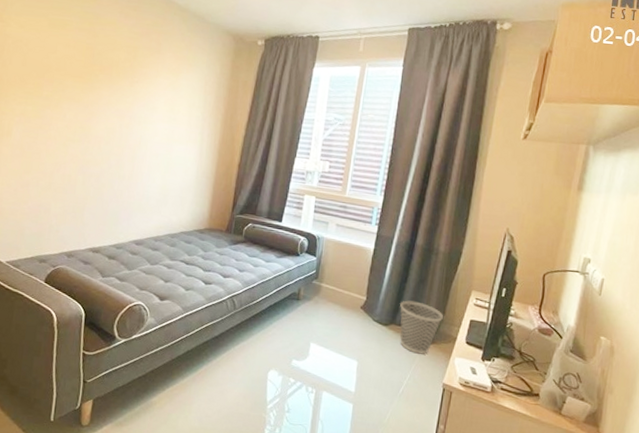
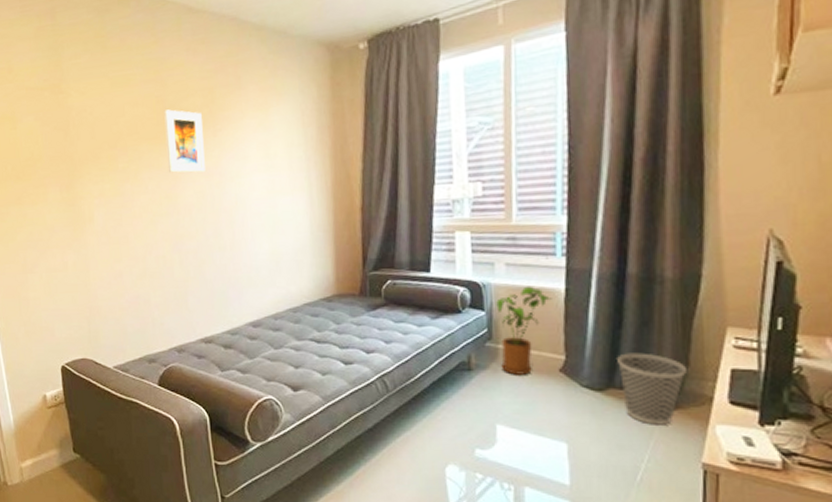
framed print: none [86,56,124,113] -> present [164,109,205,173]
house plant: none [321,243,364,308] -> present [496,286,552,375]

